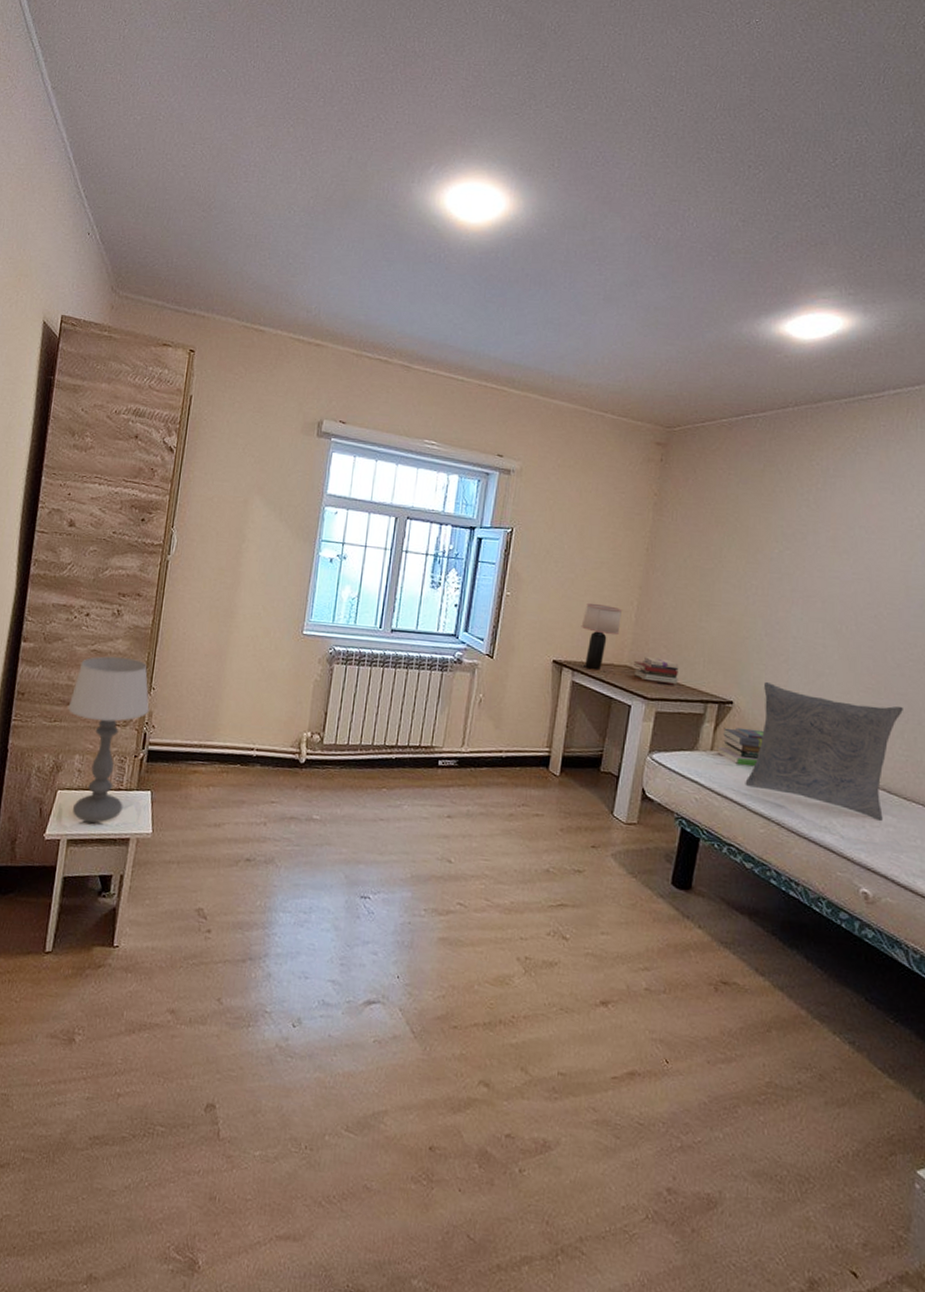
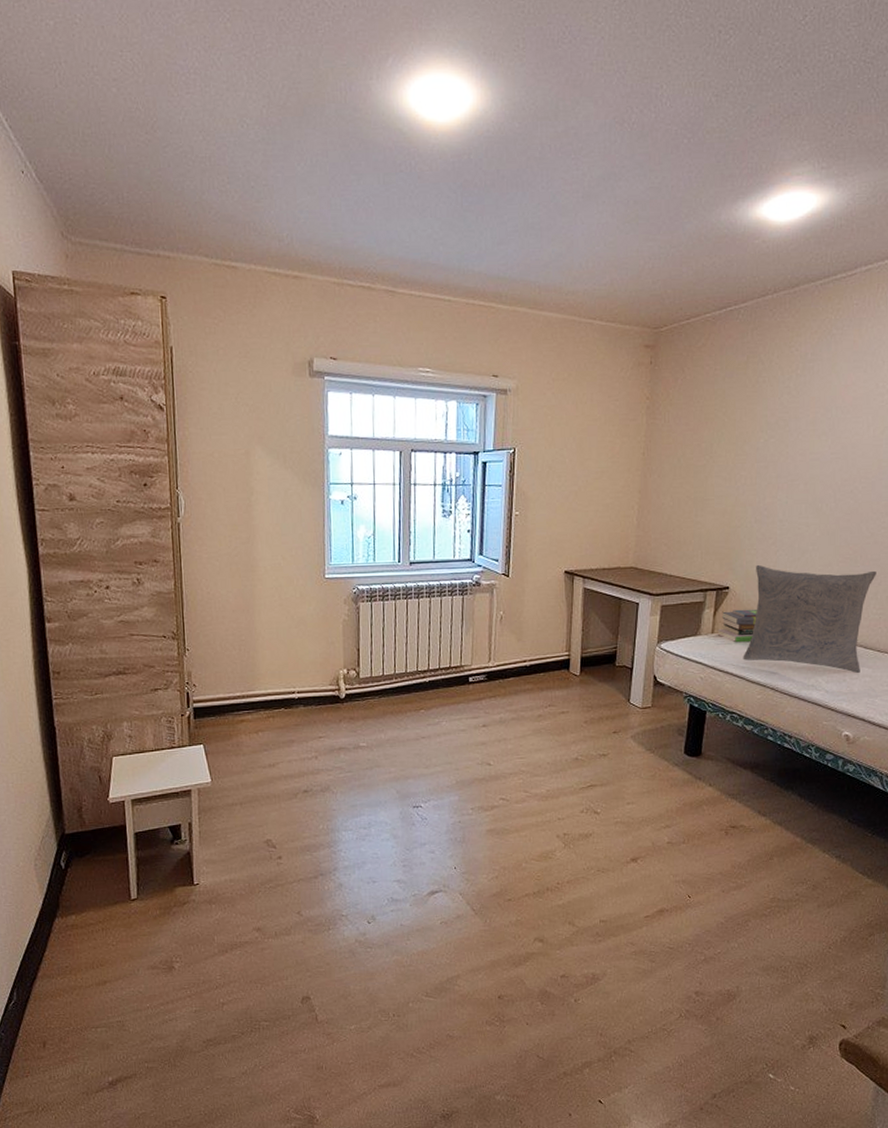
table lamp: present [67,656,149,823] -> none [106,624,187,782]
table lamp: present [581,602,623,671] -> none [587,512,625,575]
books: present [634,657,679,685] -> none [639,556,679,580]

